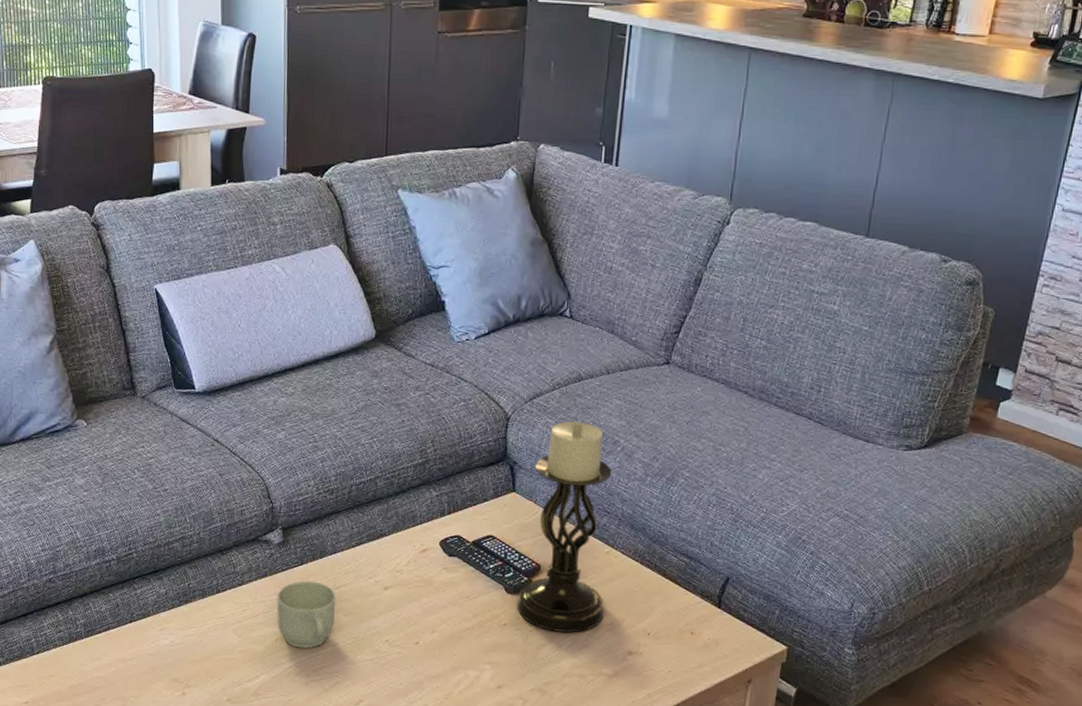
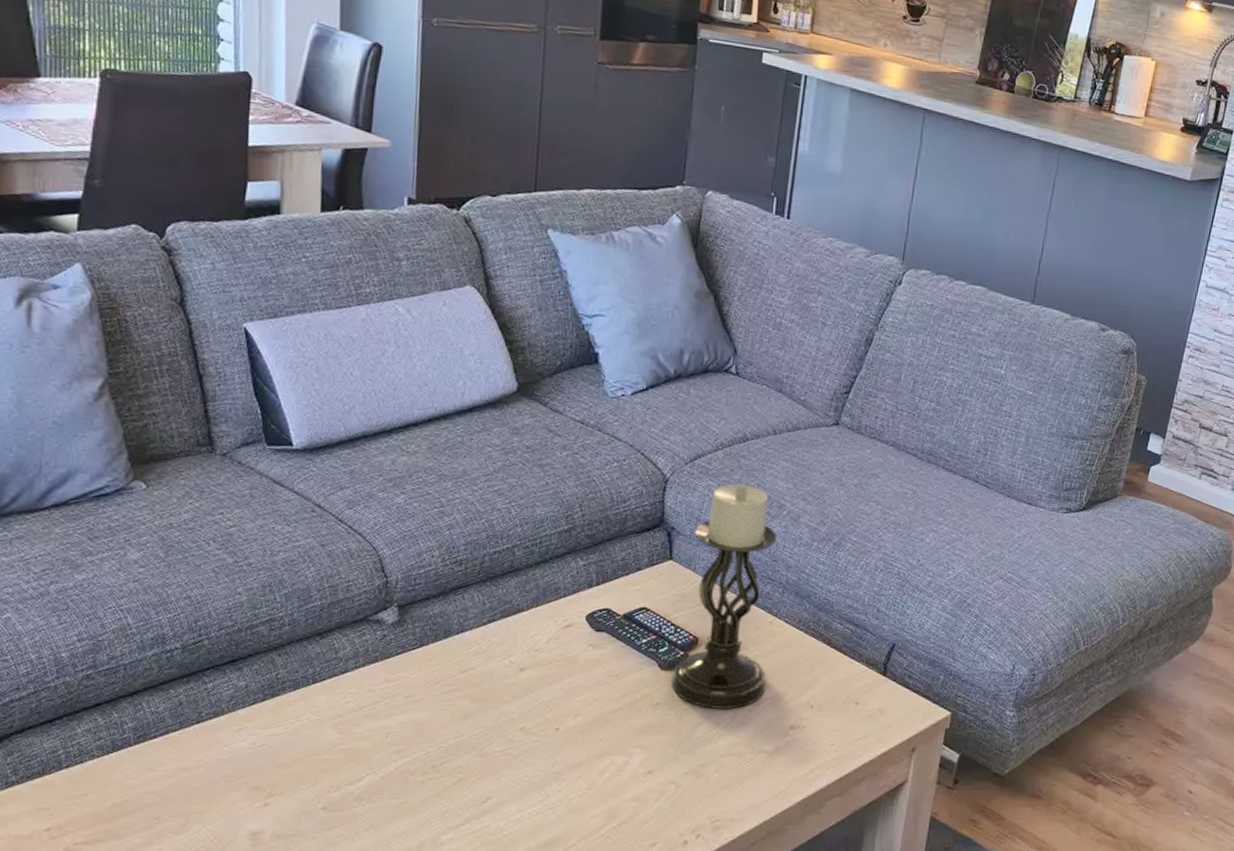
mug: present [277,581,336,649] -> none [389,665,462,742]

